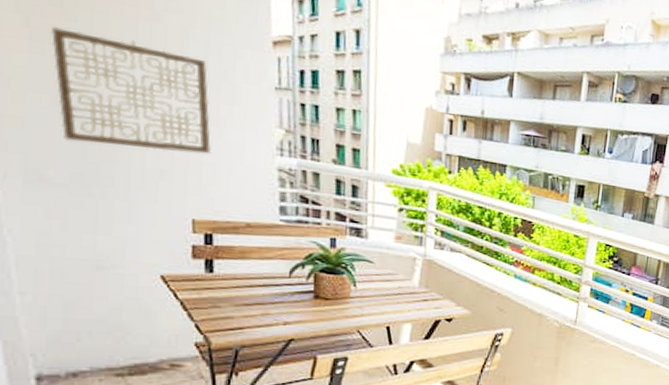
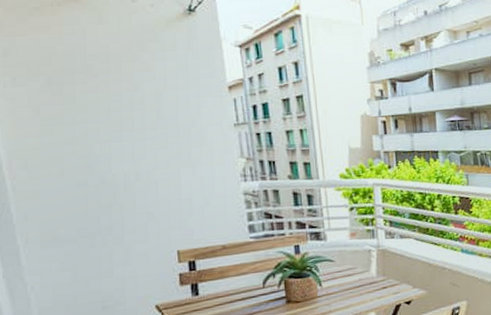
wall art: present [52,27,212,155] -> none [56,110,188,202]

